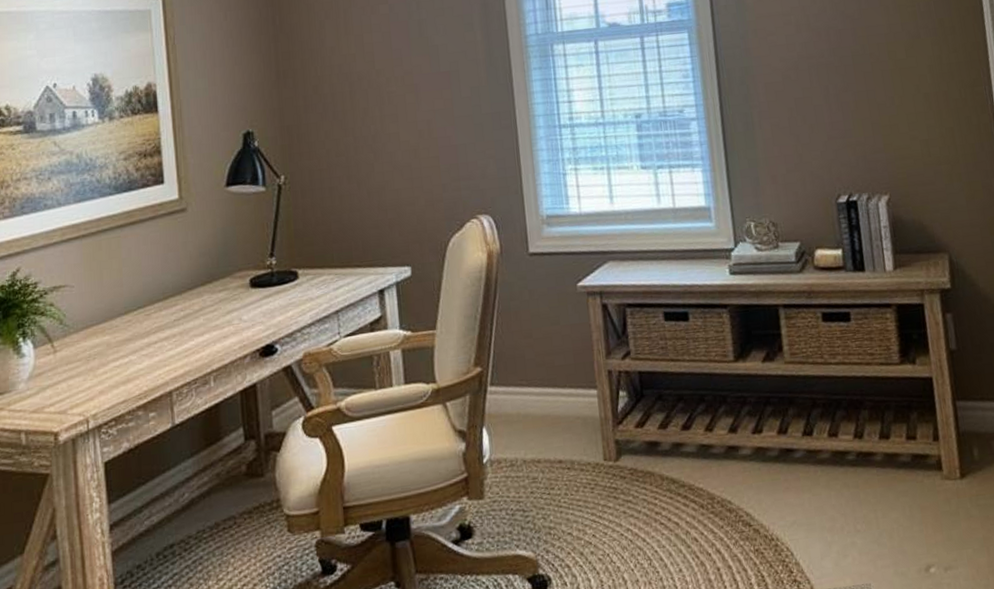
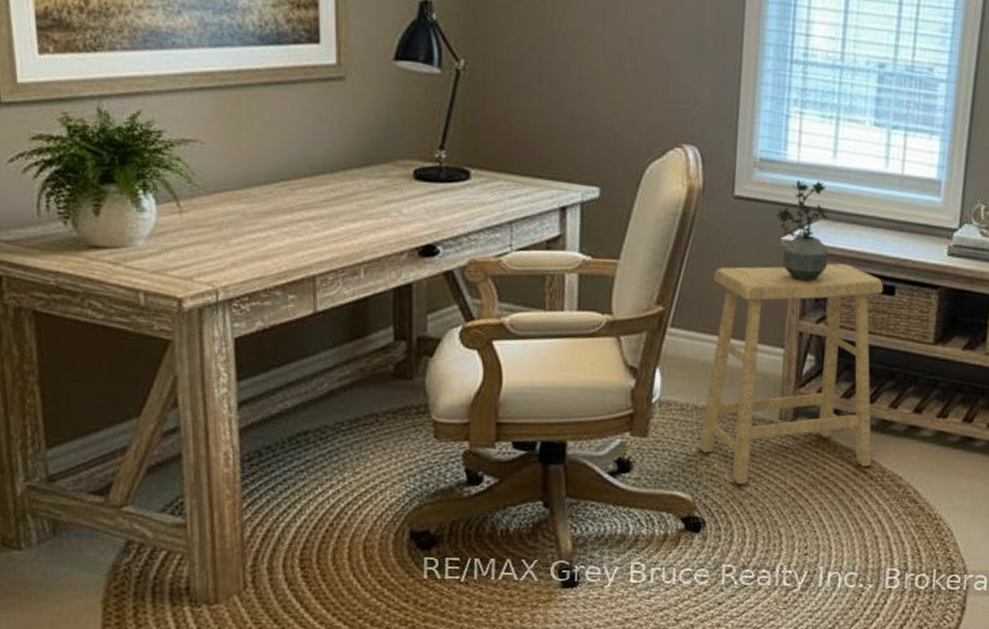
stool: none [521,298,699,534] -> present [698,263,883,485]
potted plant: none [568,226,623,322] -> present [775,180,830,281]

